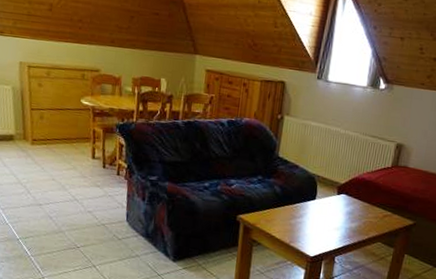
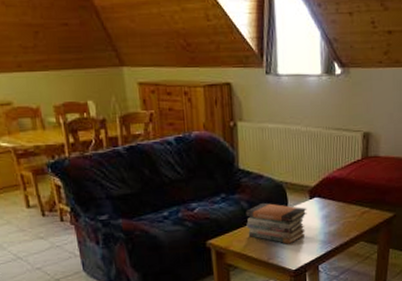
book stack: none [275,190,333,232] -> present [245,202,307,244]

